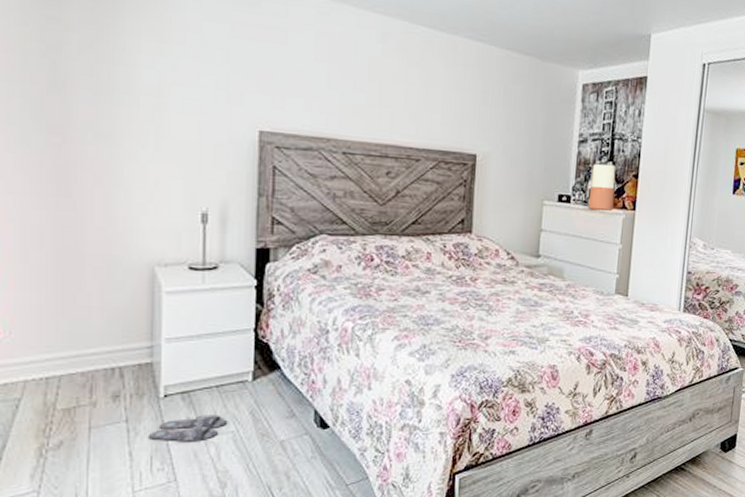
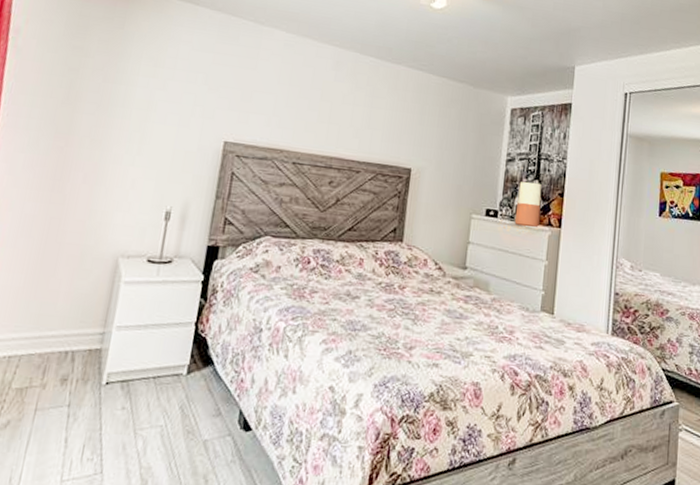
slippers: present [147,415,226,442] -> none [84,405,157,434]

